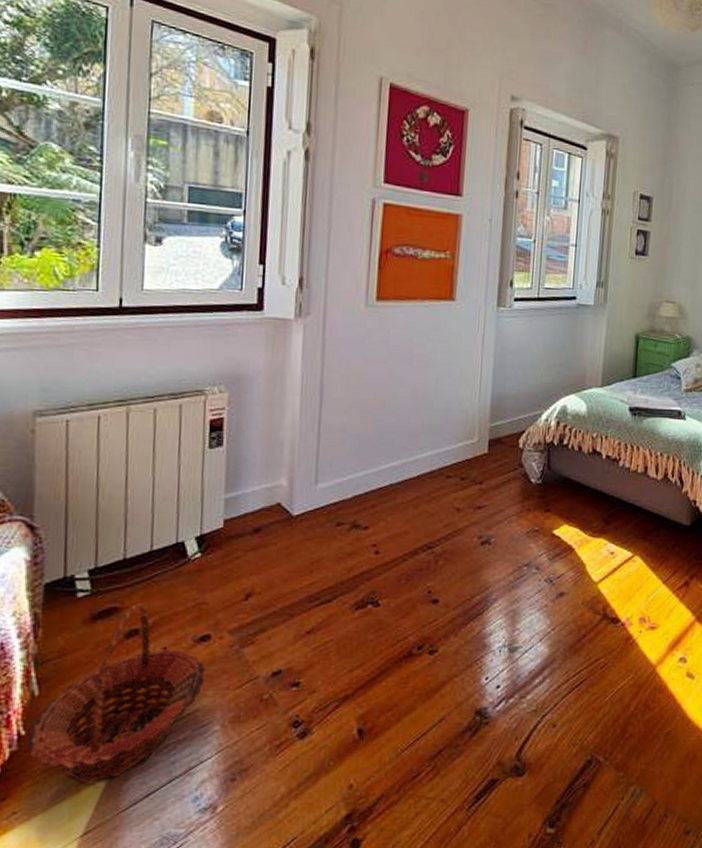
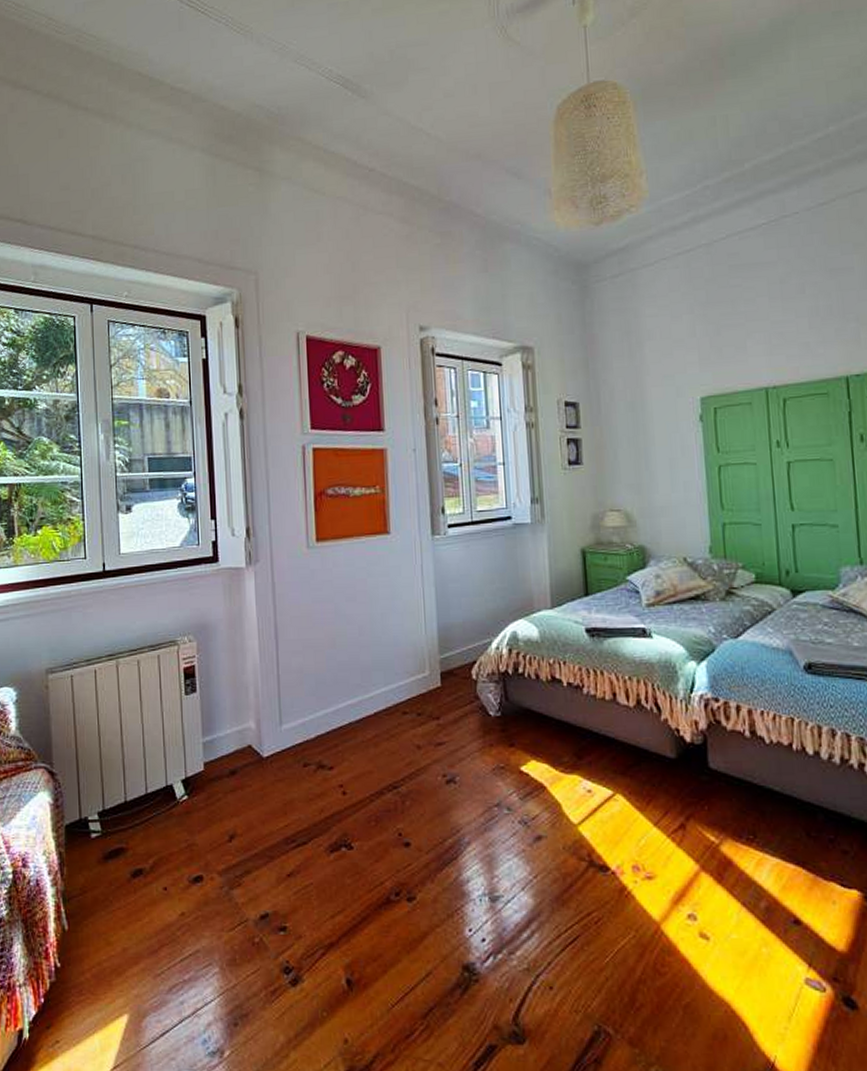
basket: present [26,603,206,783] -> none [62,844,203,1018]

